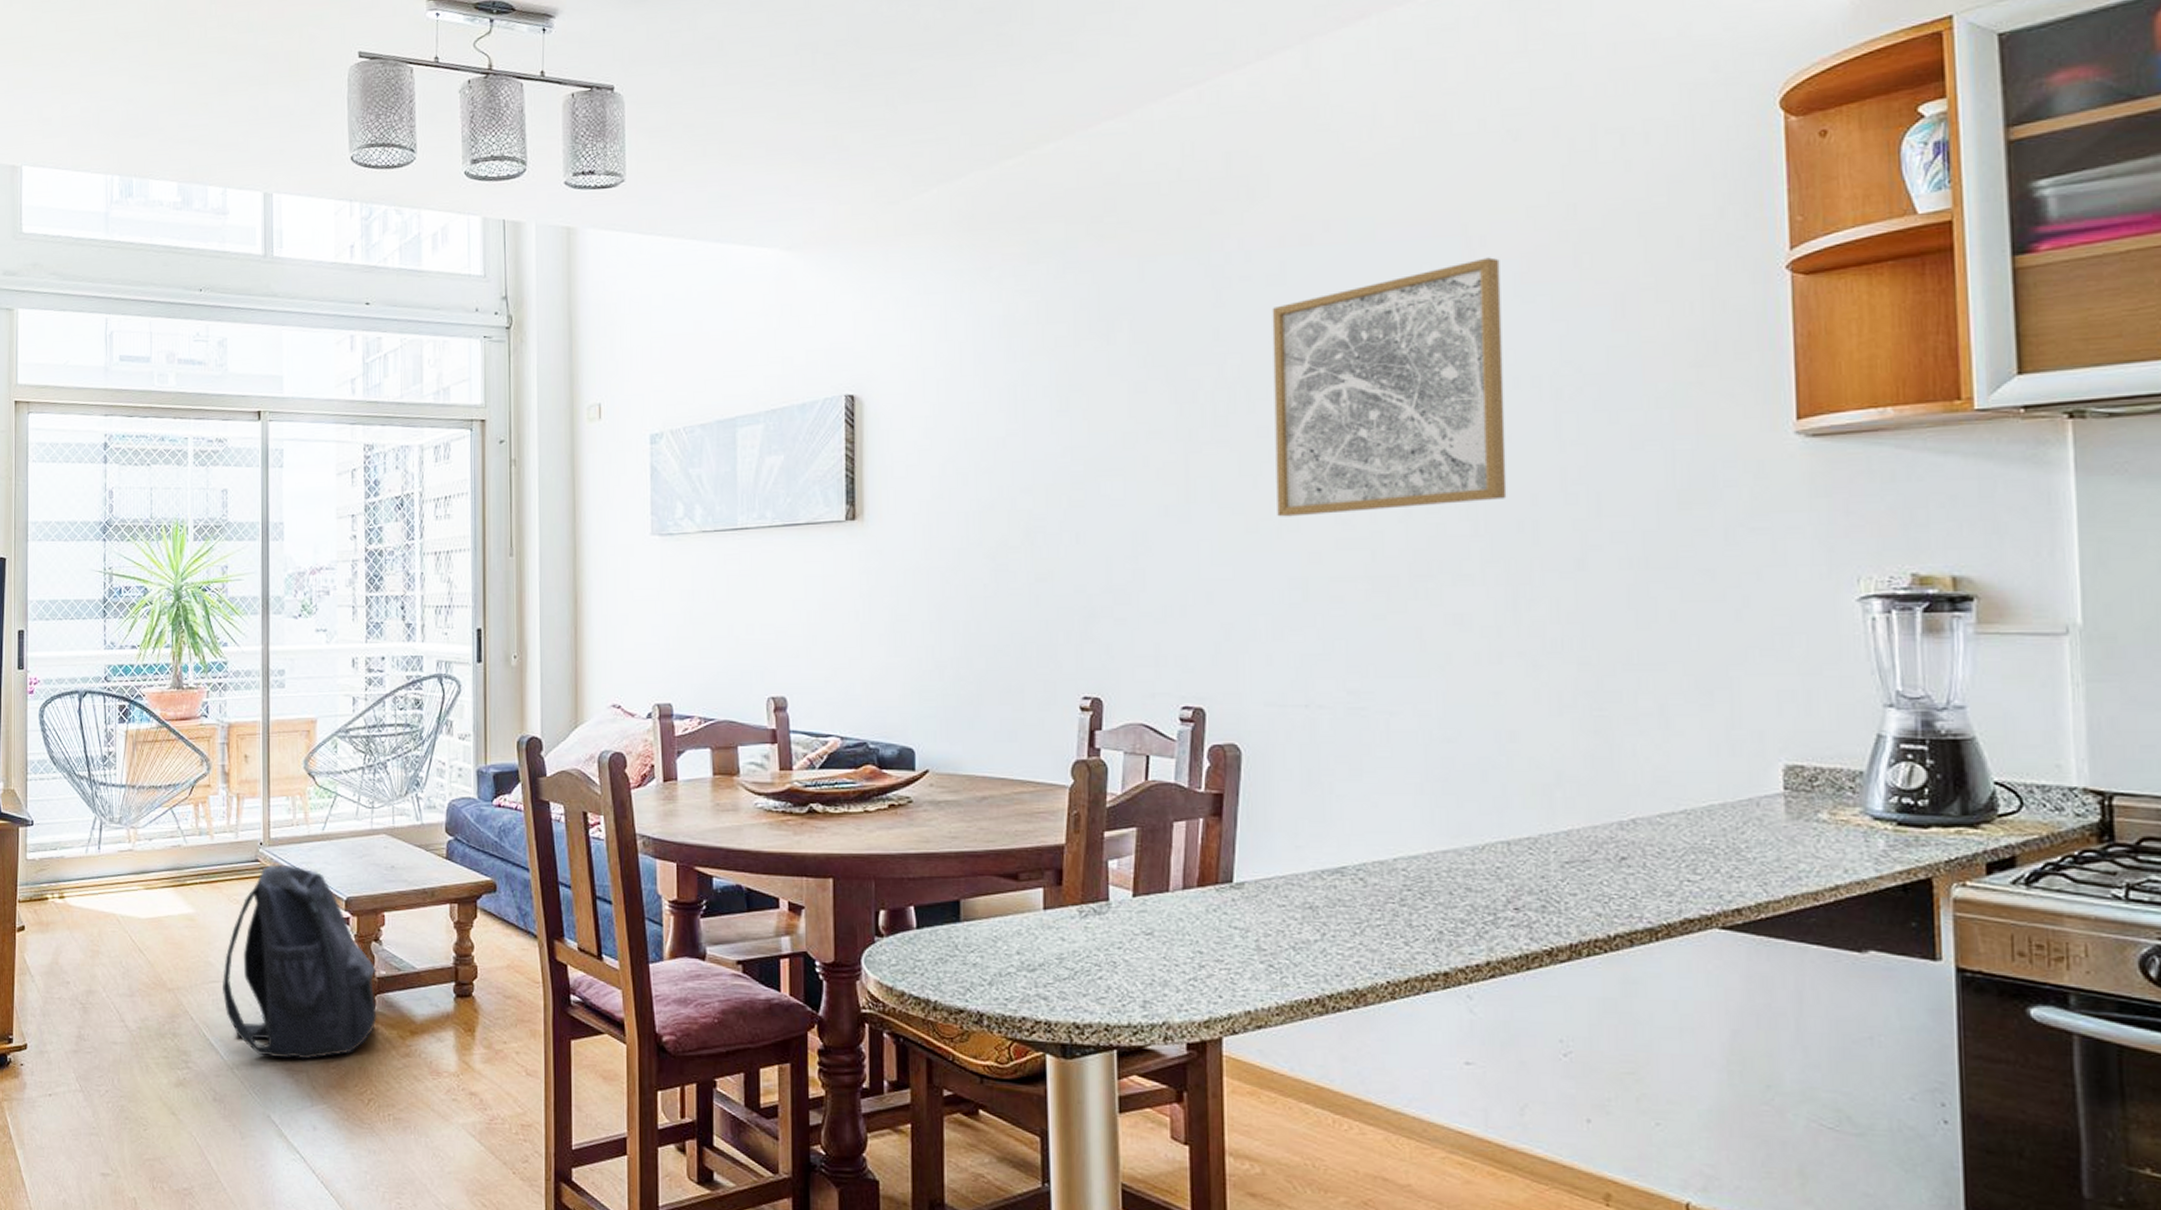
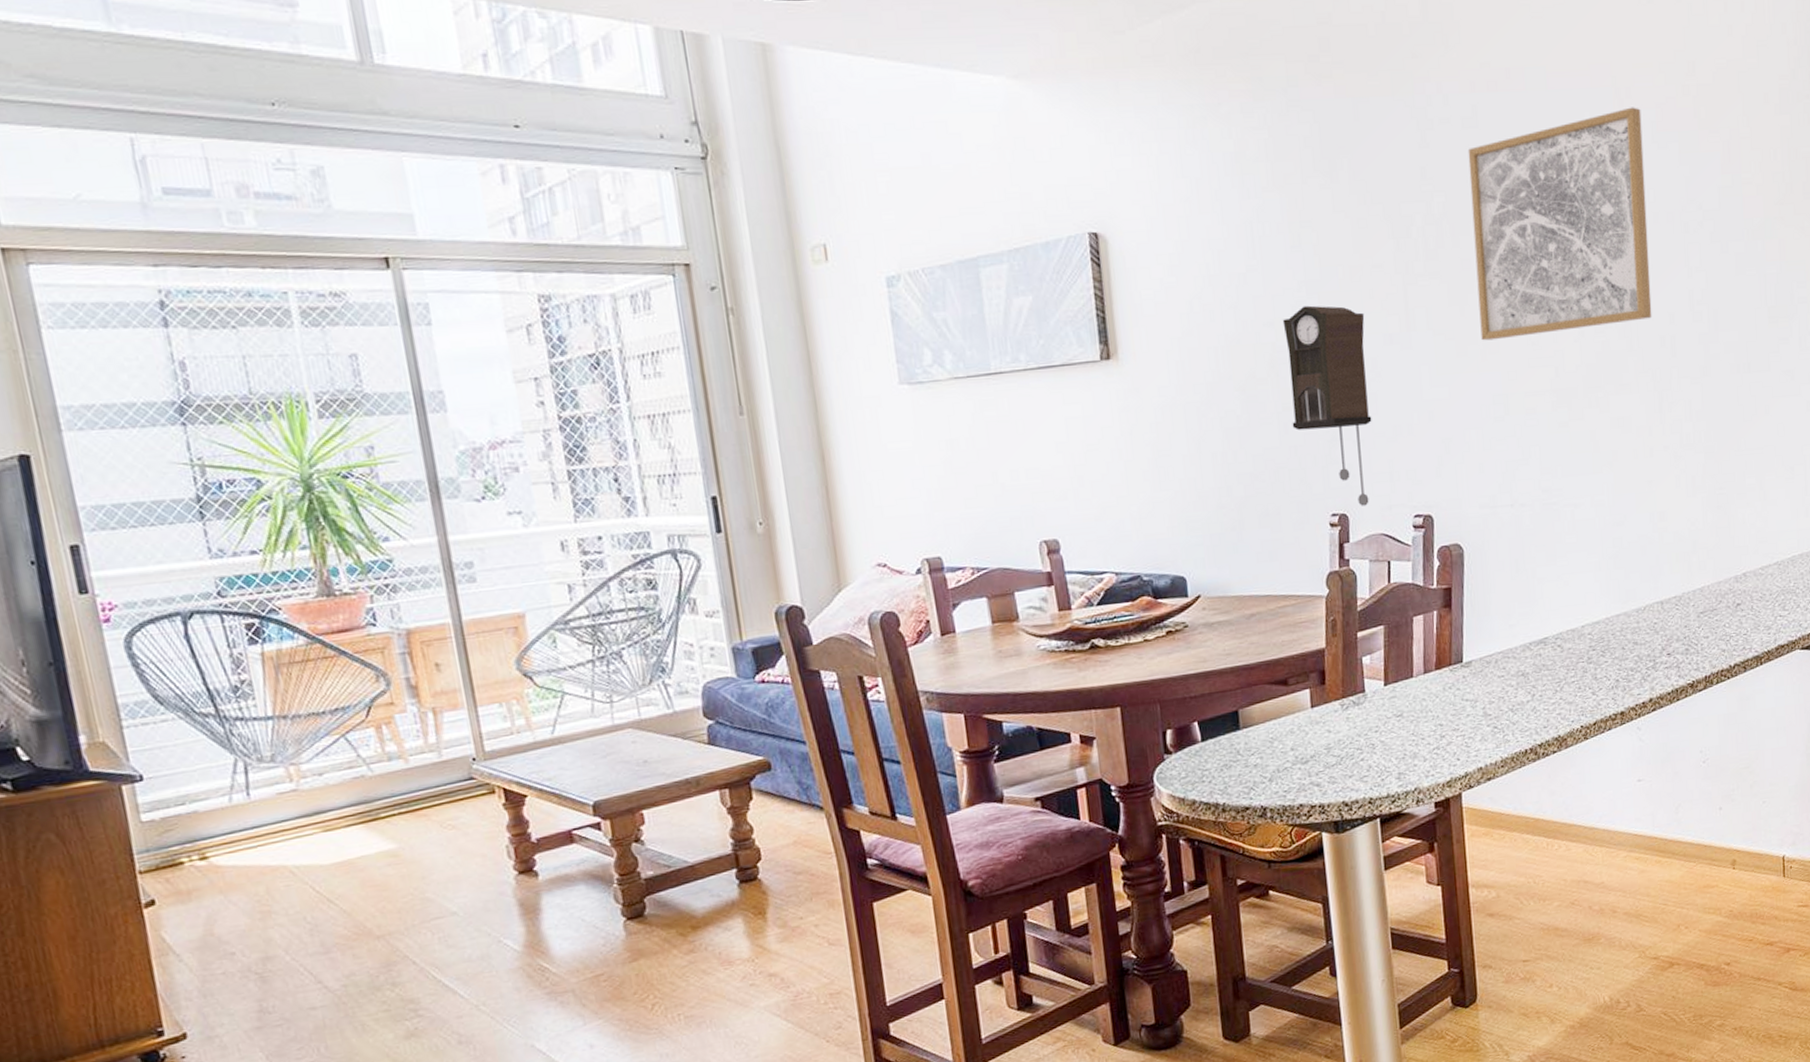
backpack: present [223,864,377,1060] -> none [447,777,650,985]
pendulum clock: none [1042,472,1138,691] -> present [1282,305,1372,506]

